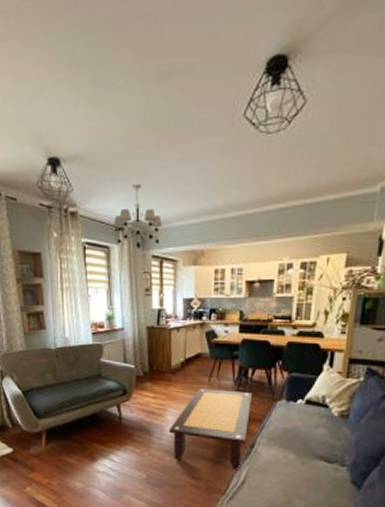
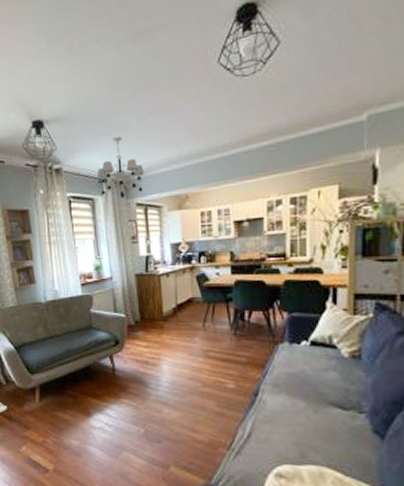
coffee table: present [169,388,253,471] -> none [165,334,252,422]

